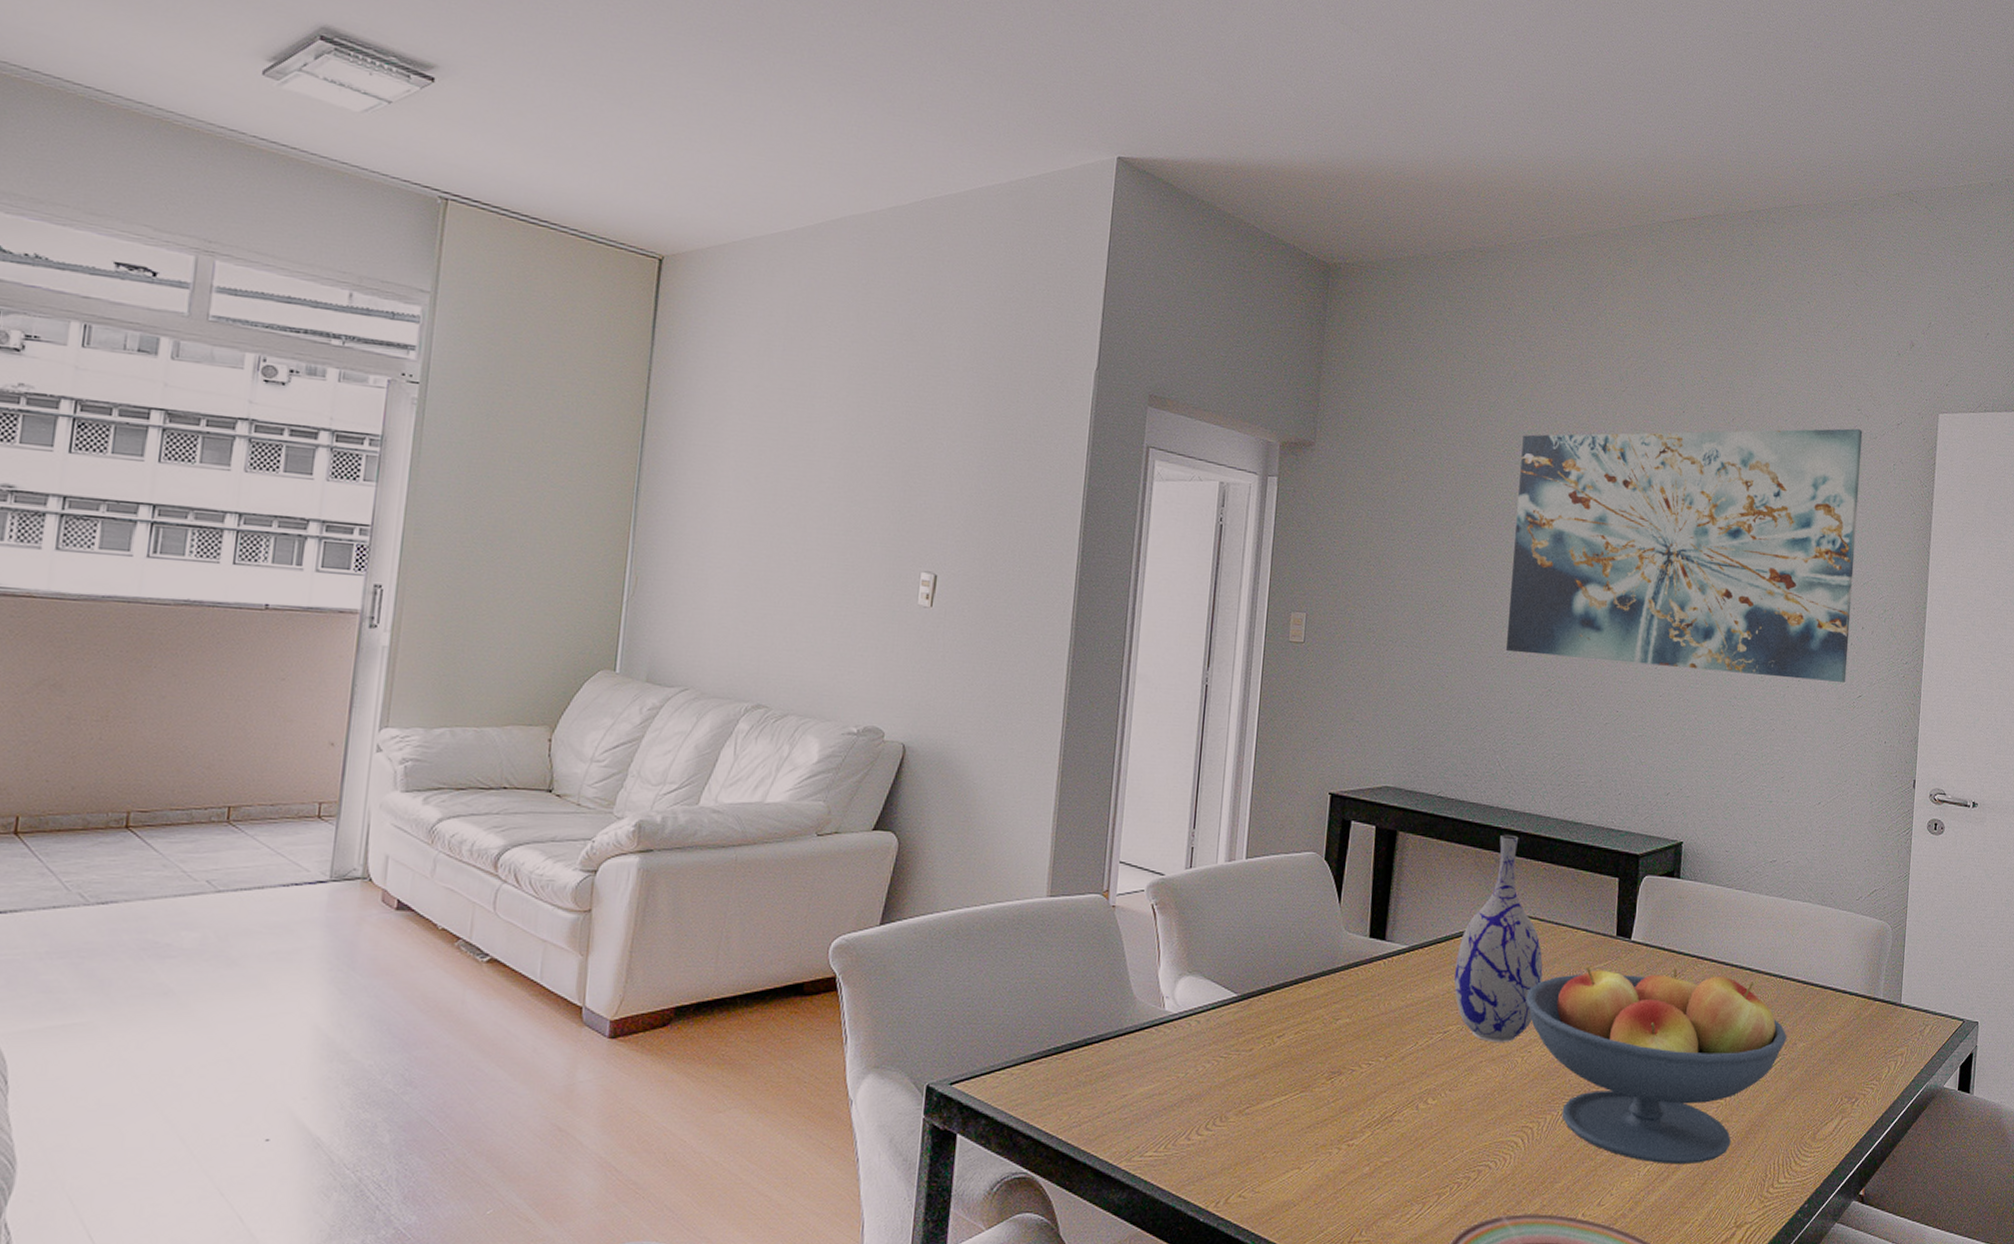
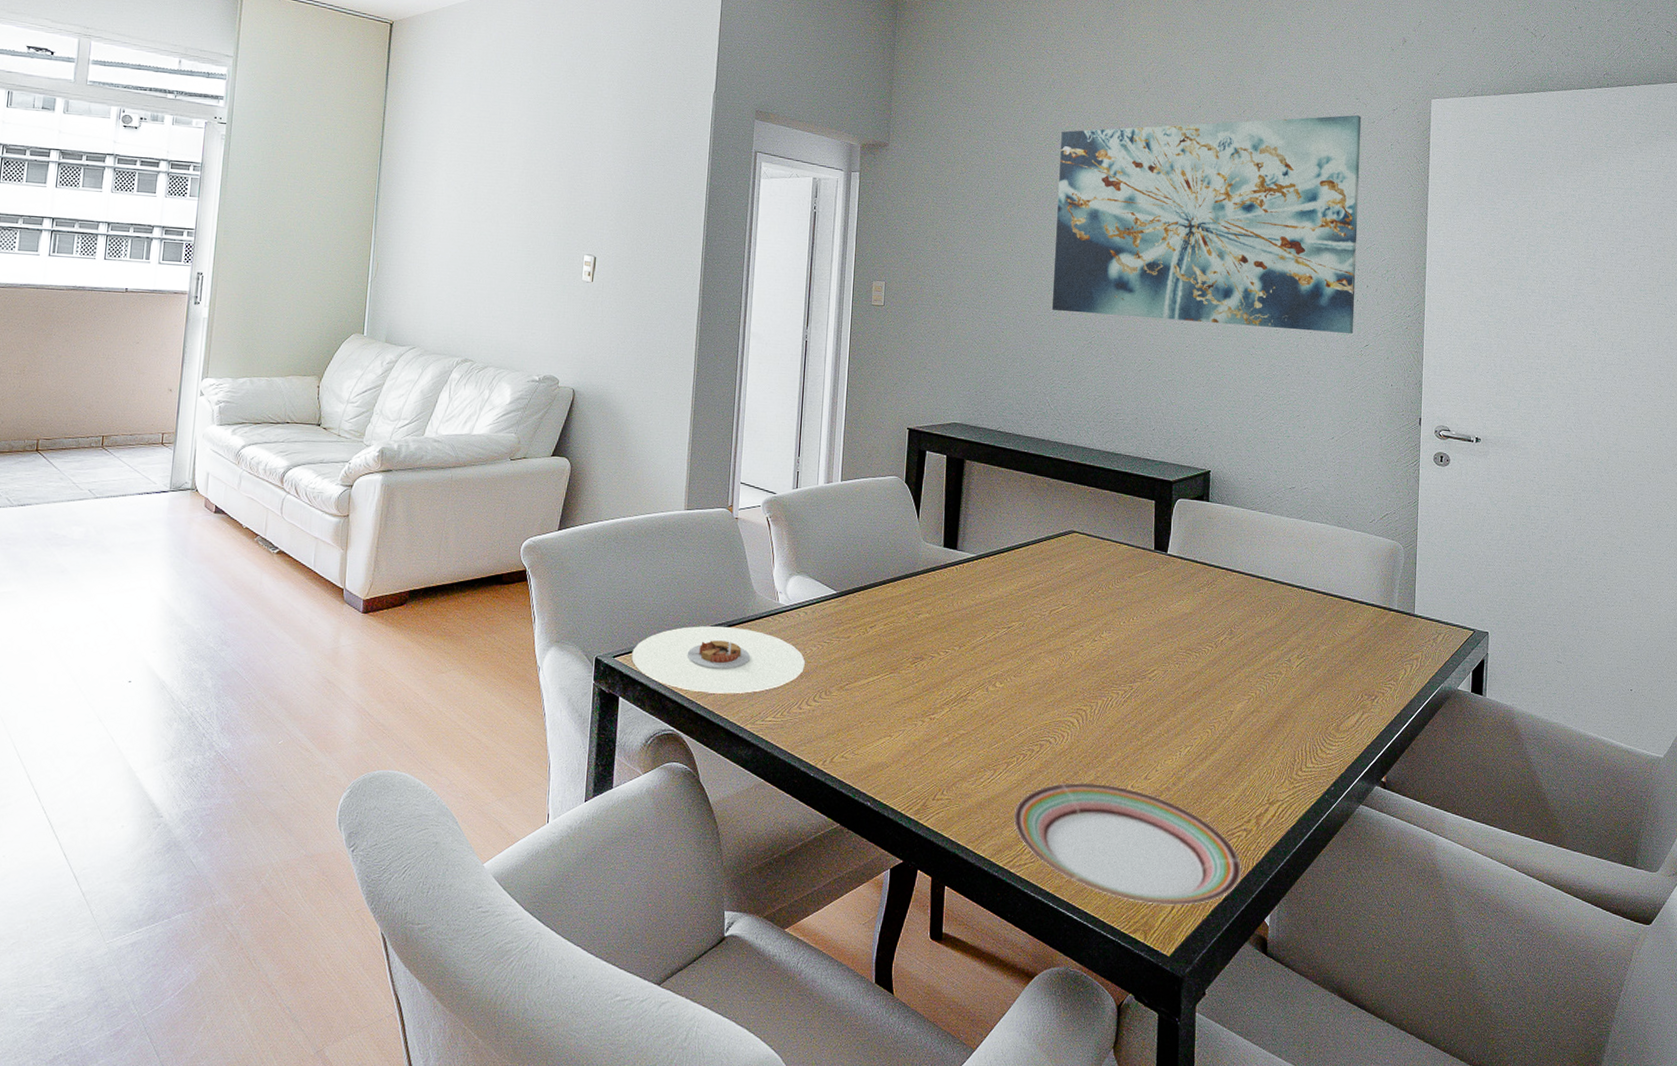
plate: none [974,1040,1196,1125] -> present [631,626,805,694]
vase: present [1454,835,1543,1042] -> none [1016,464,1091,637]
fruit bowl: present [1526,967,1787,1165] -> none [1077,576,1310,748]

